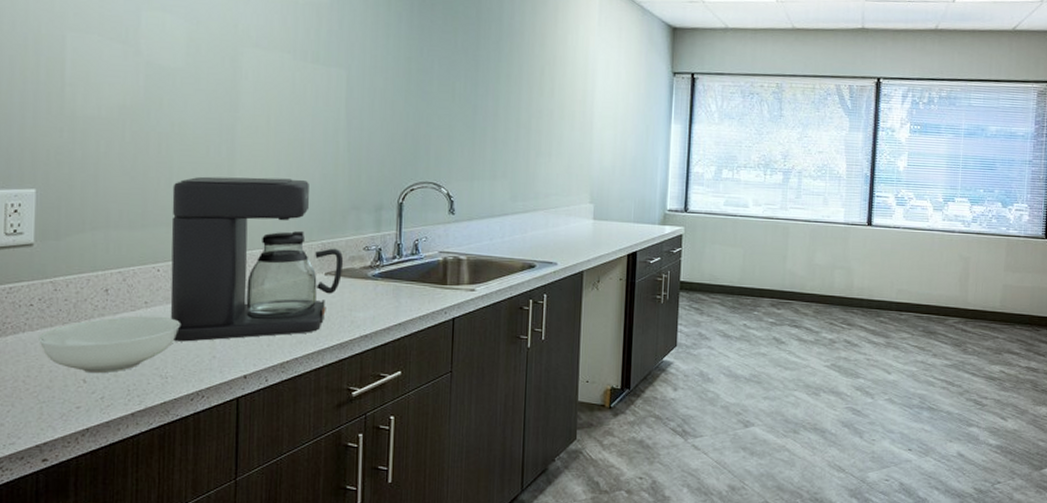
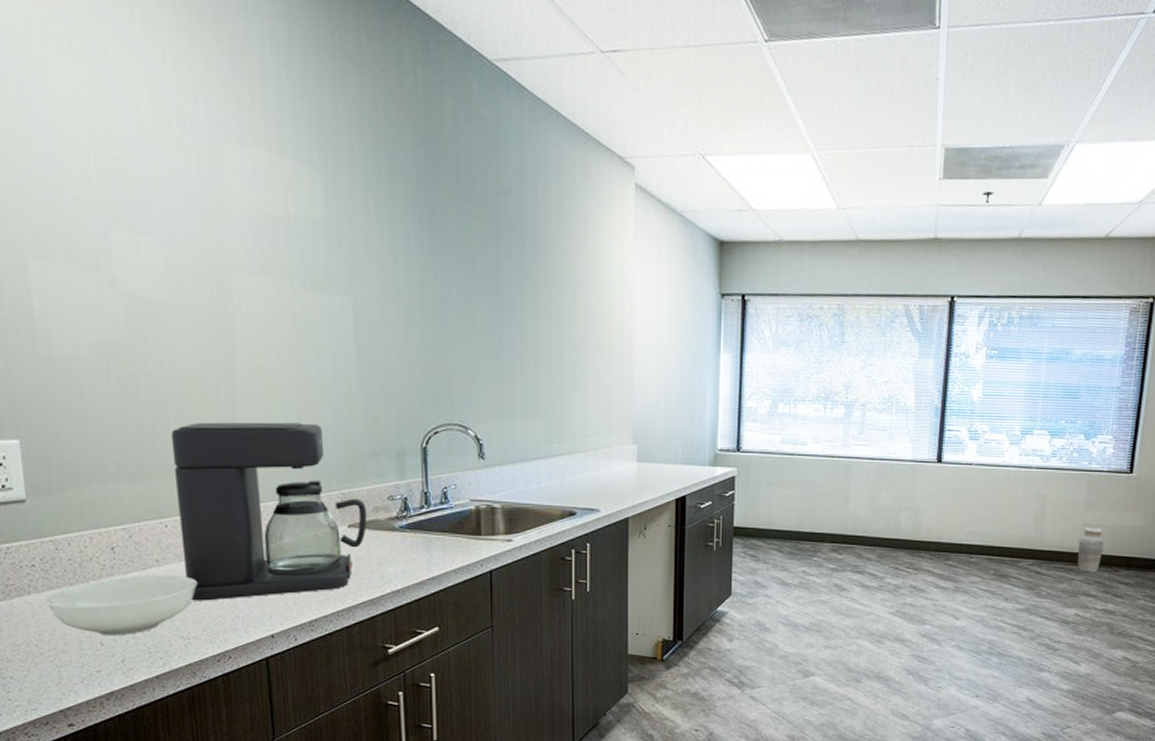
vase: none [1000,288,1024,332] -> present [1077,527,1104,573]

